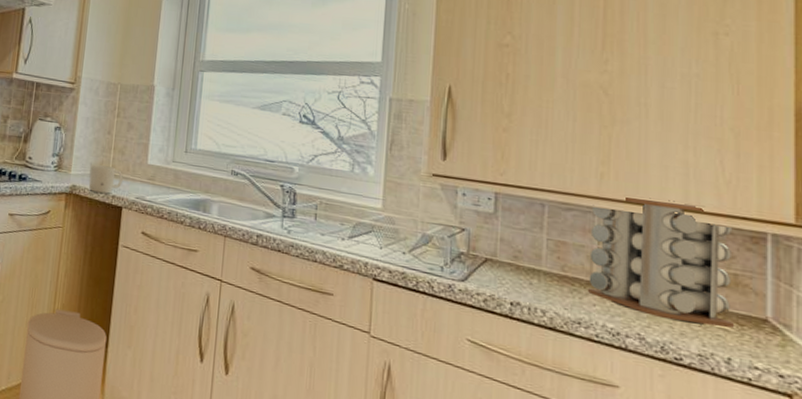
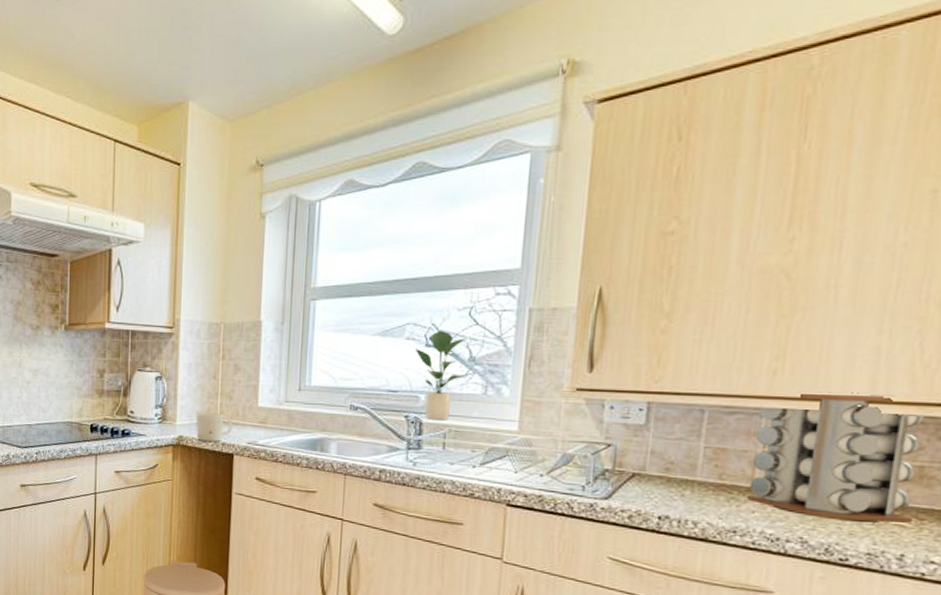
potted plant: none [290,110,335,193] -> present [415,331,466,420]

